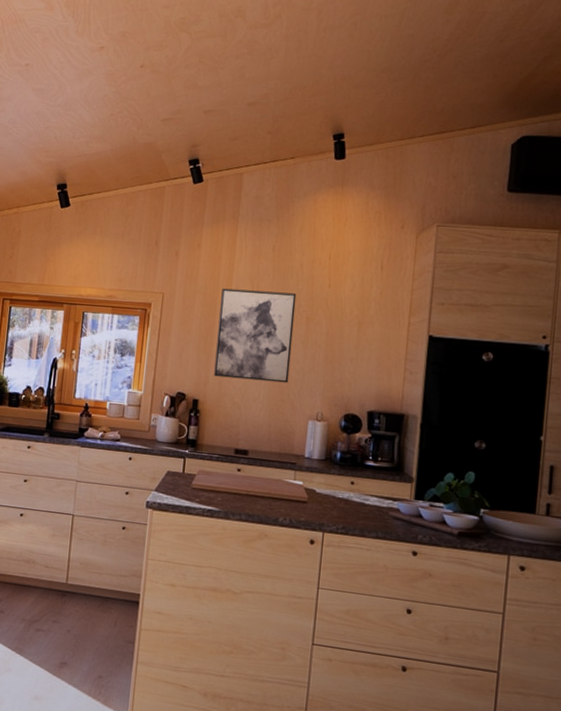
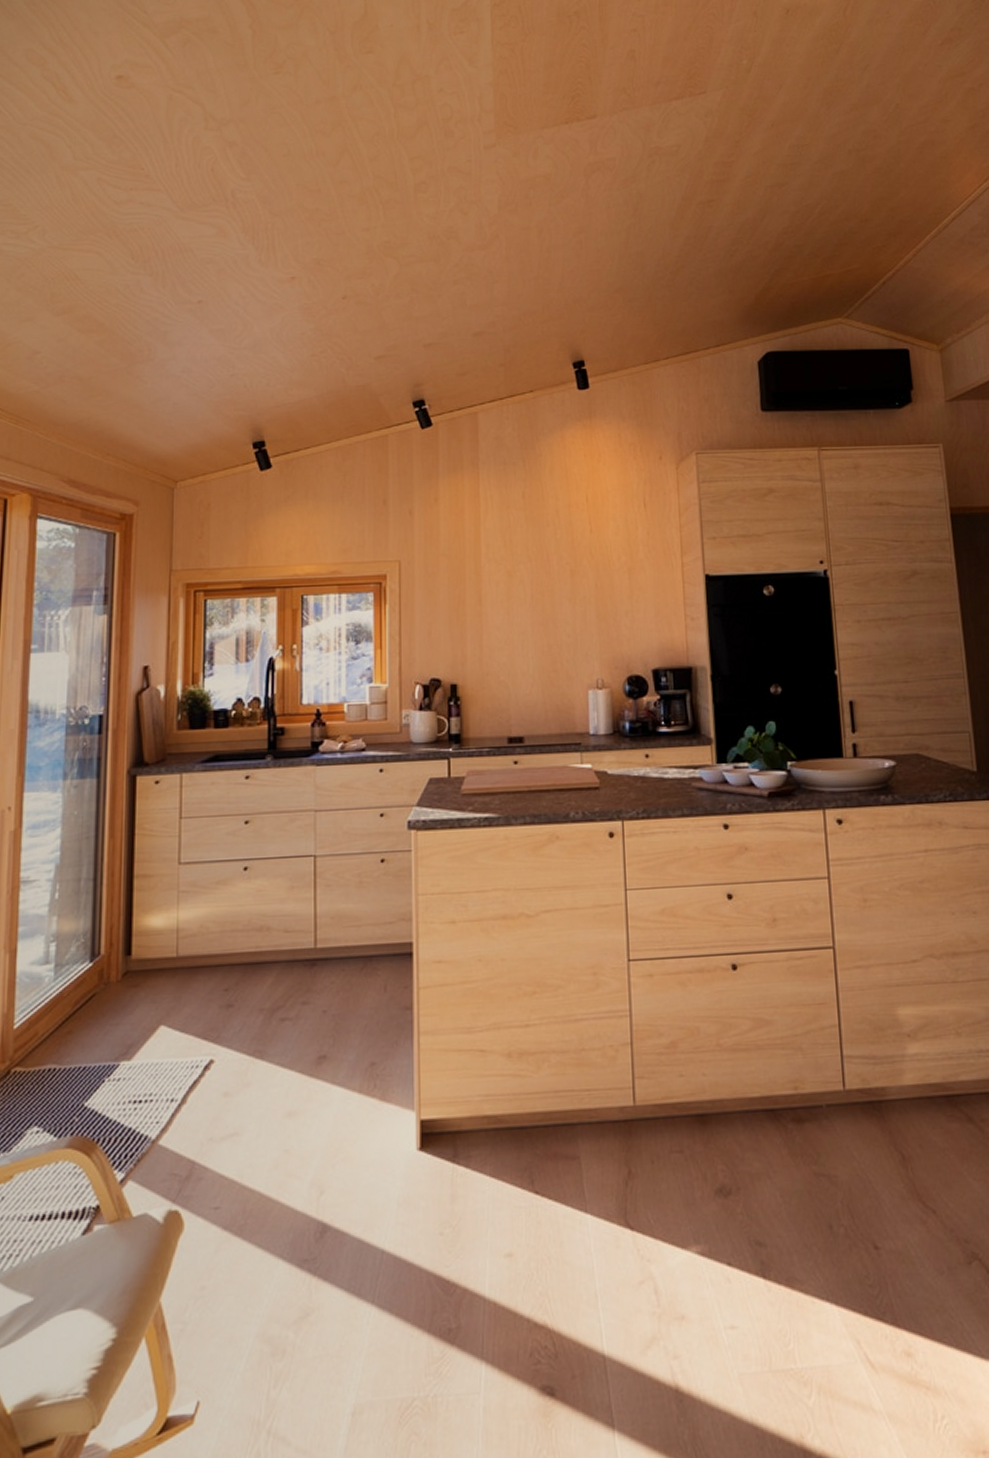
wall art: present [214,288,297,383] -> none [469,544,560,653]

